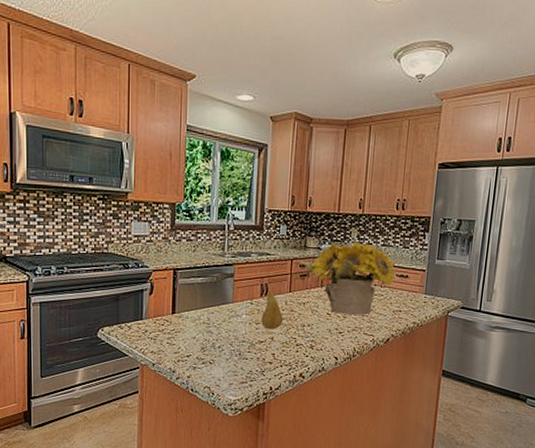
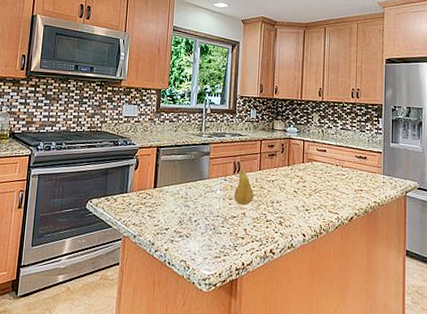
sunflower: present [299,241,398,315] -> none [267,125,356,194]

